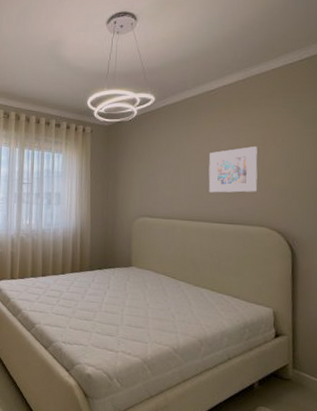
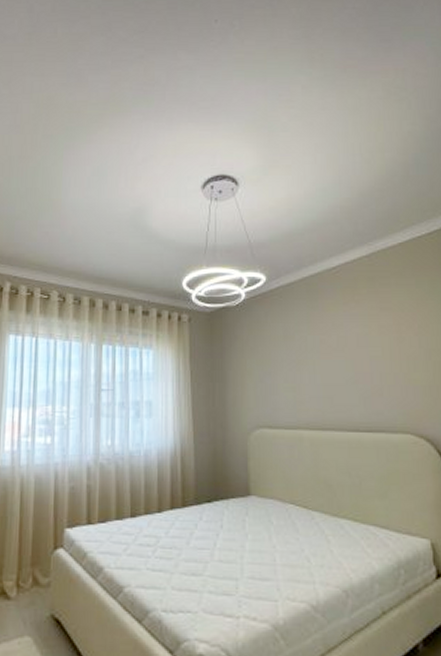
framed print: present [208,146,258,193] -> none [337,334,396,393]

